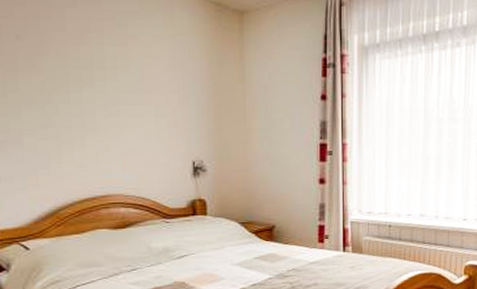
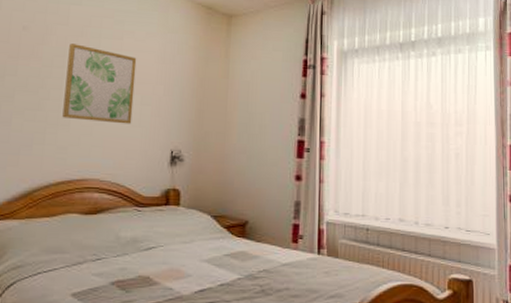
wall art: none [70,53,149,137] -> present [62,43,137,124]

